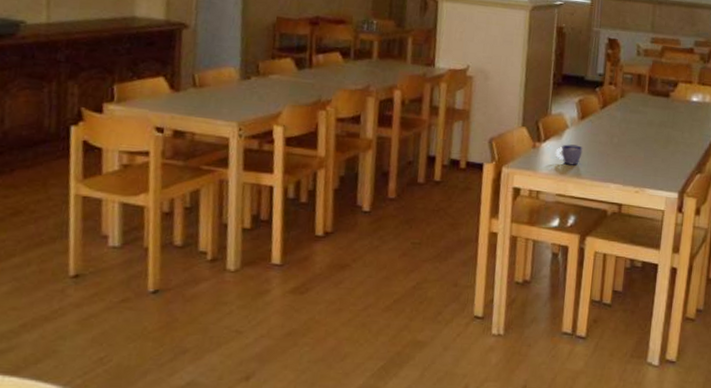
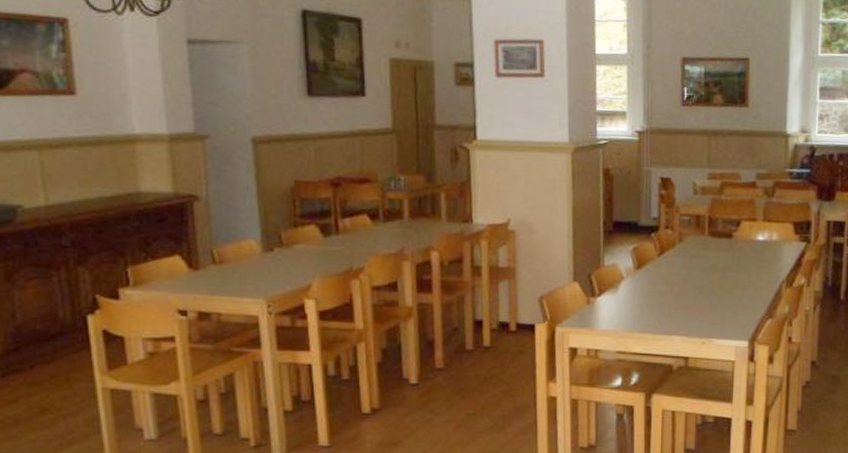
cup: present [555,144,583,166] -> none [612,297,642,321]

